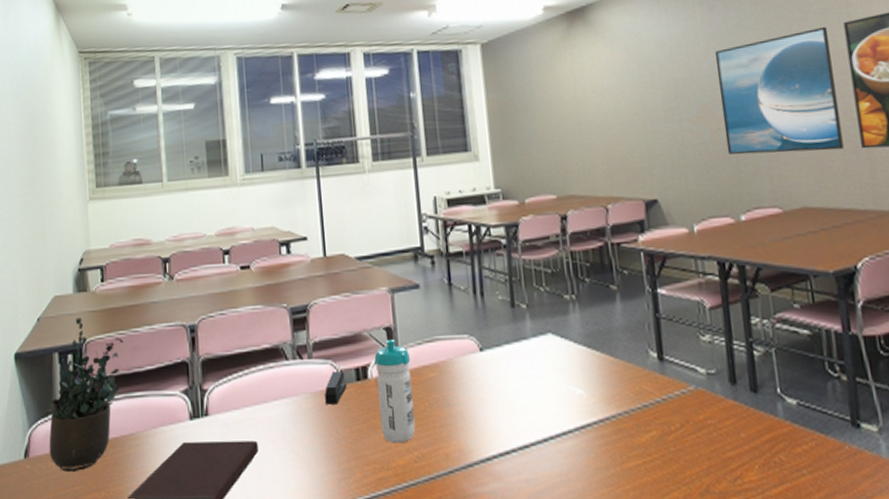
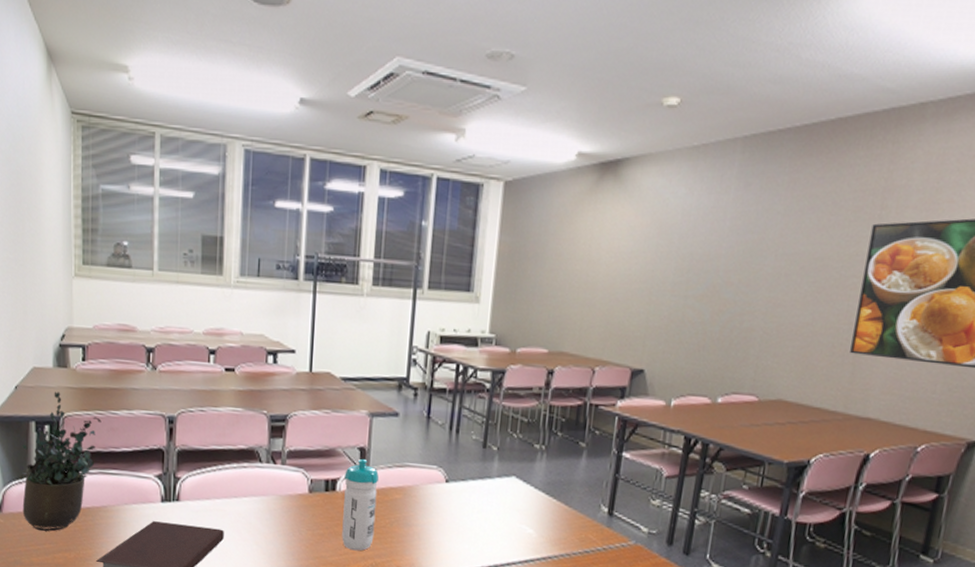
stapler: present [325,370,347,405] -> none [293,479,315,509]
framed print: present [714,26,844,155] -> none [722,225,855,351]

